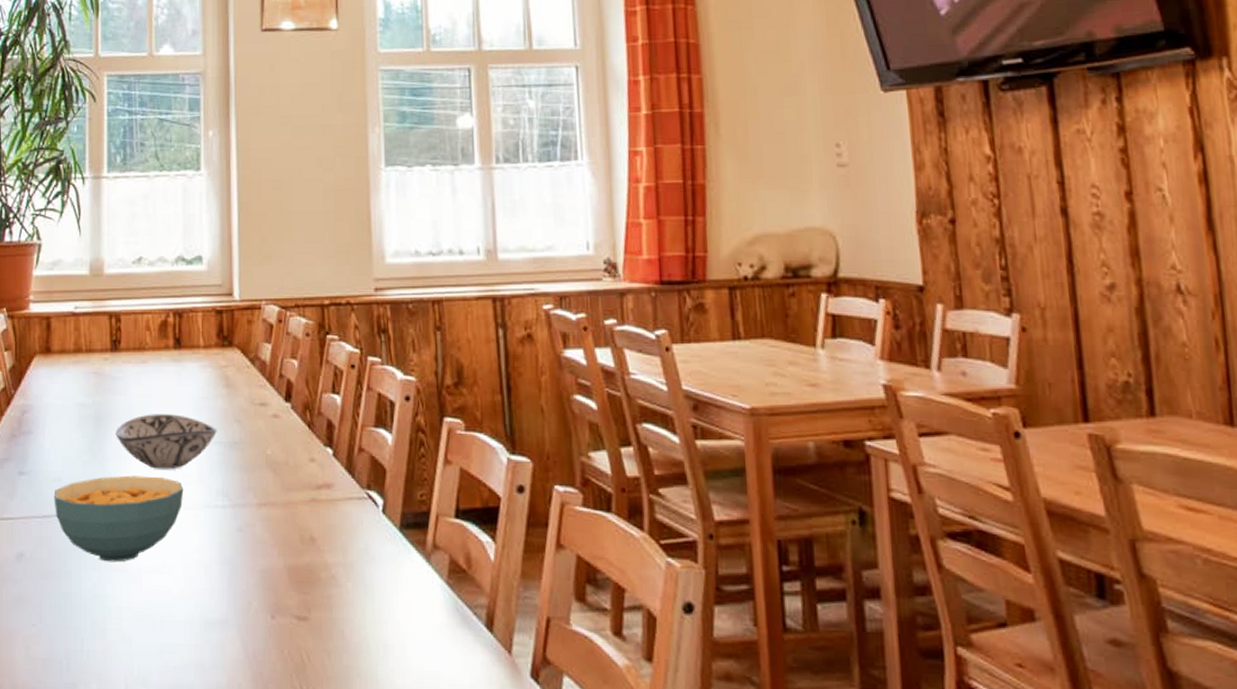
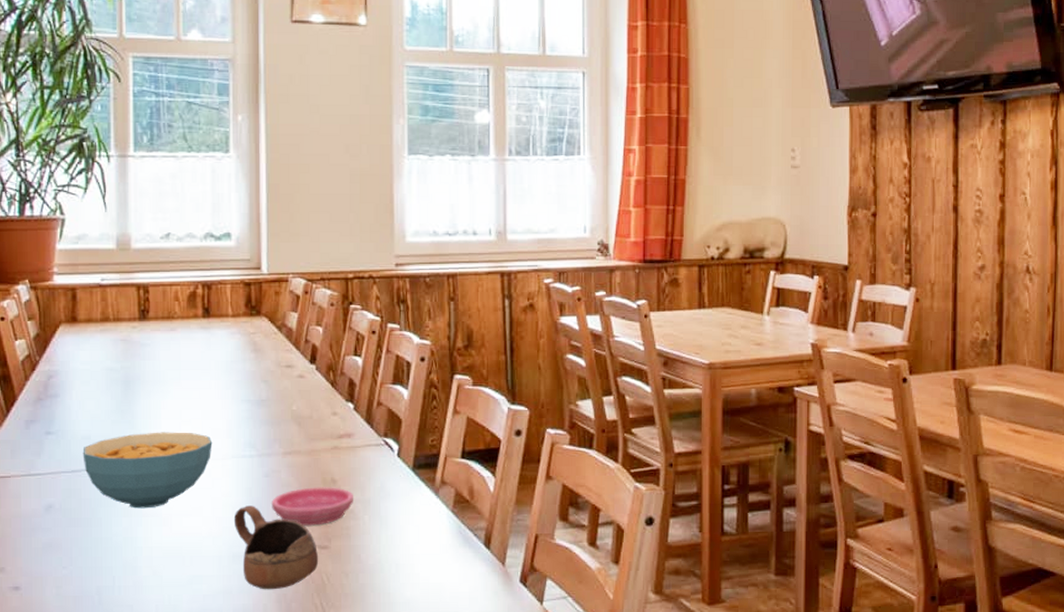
decorative bowl: present [115,414,217,469] -> none [145,376,245,426]
cup: none [205,564,298,667] -> present [233,506,319,590]
saucer: none [246,545,336,592] -> present [272,487,354,526]

